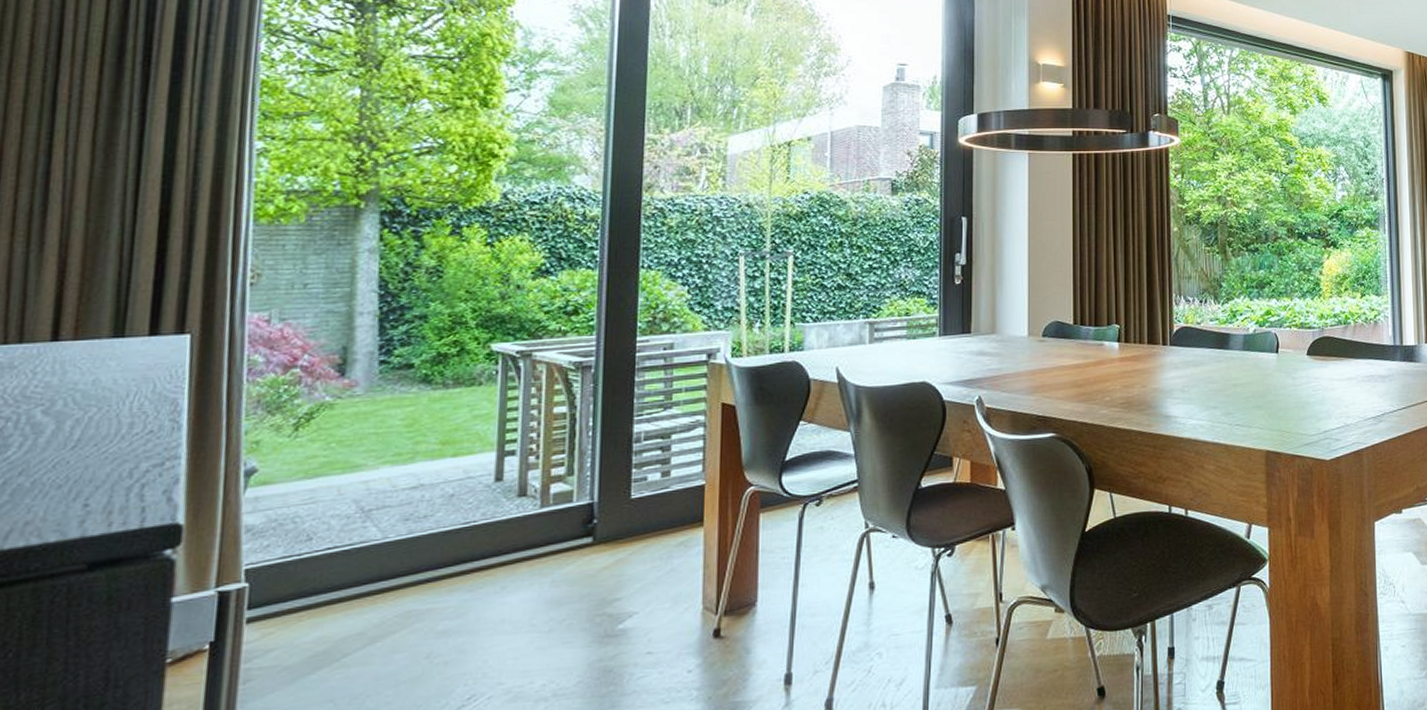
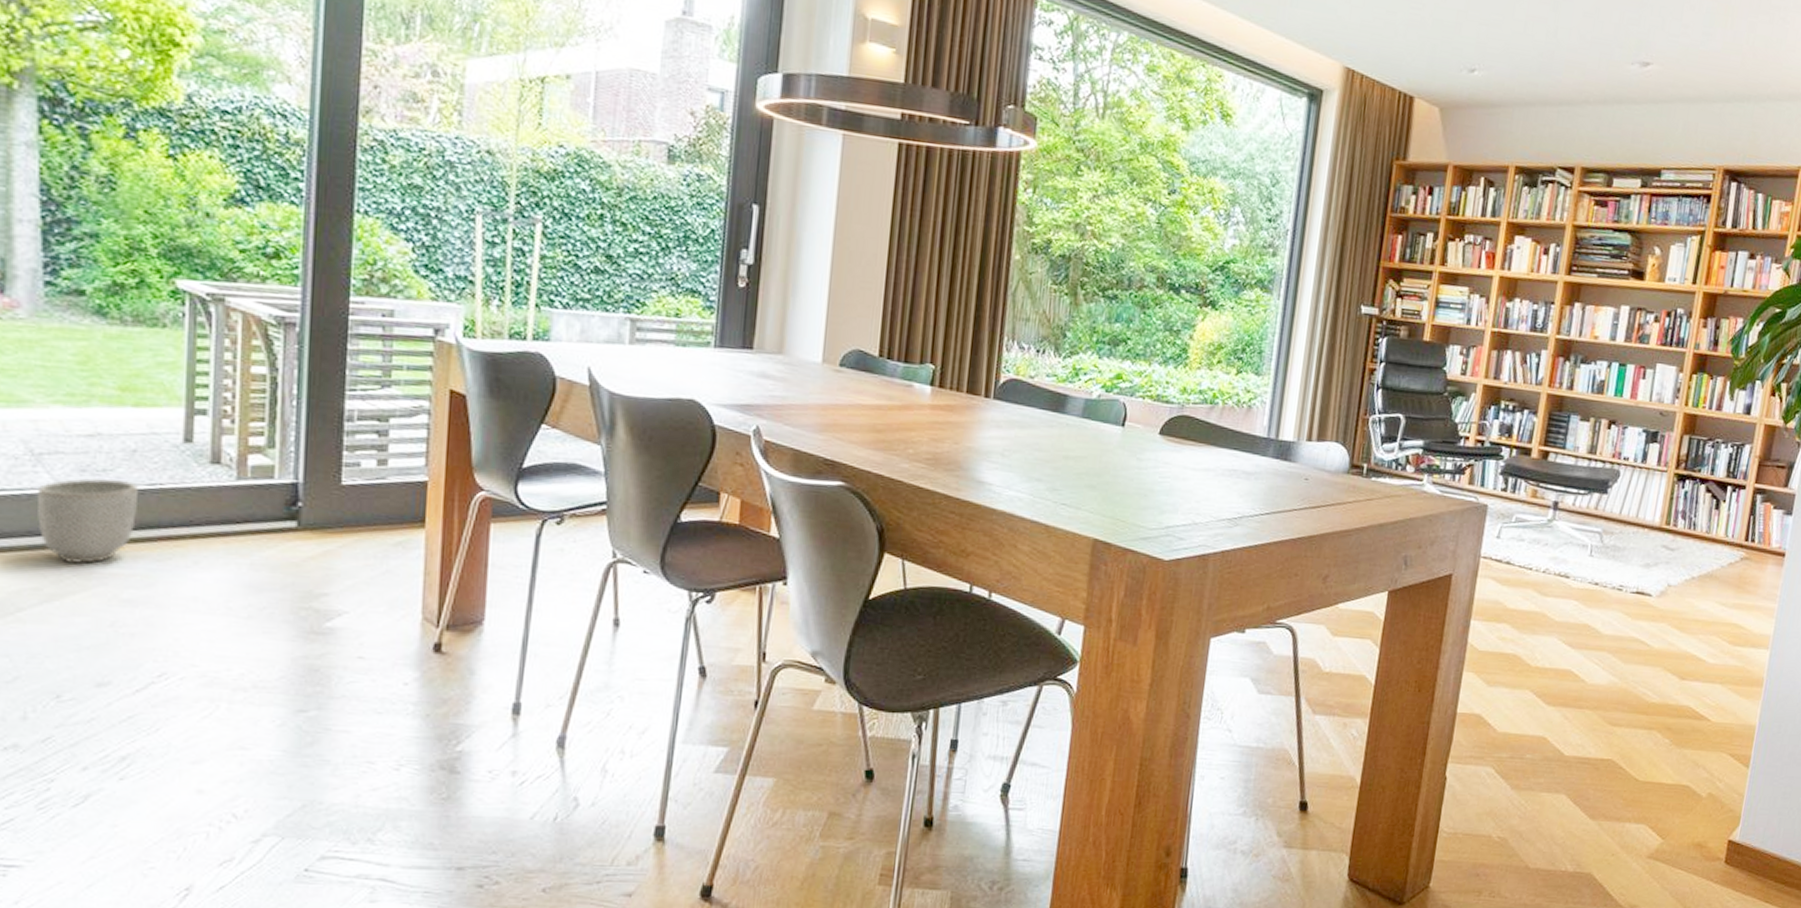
planter: none [365,523,454,605] -> present [36,478,138,564]

